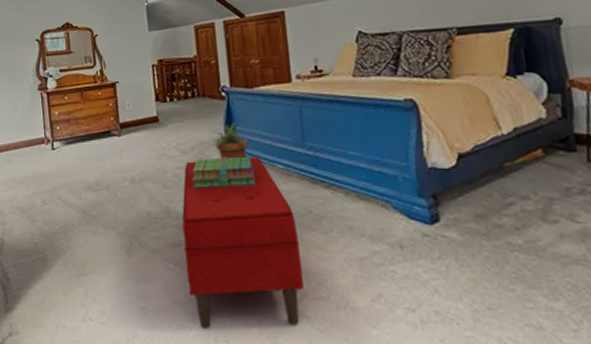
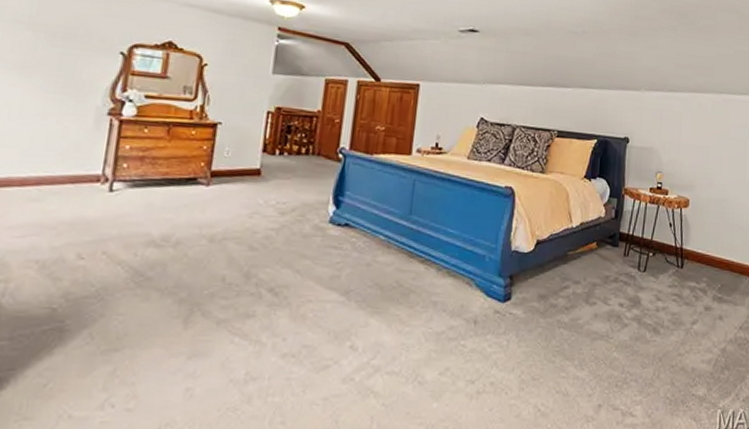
bench: present [182,157,304,328] -> none [251,223,386,409]
stack of books: present [192,157,256,188] -> none [283,222,355,255]
potted plant: present [212,122,253,160] -> none [316,184,360,226]

